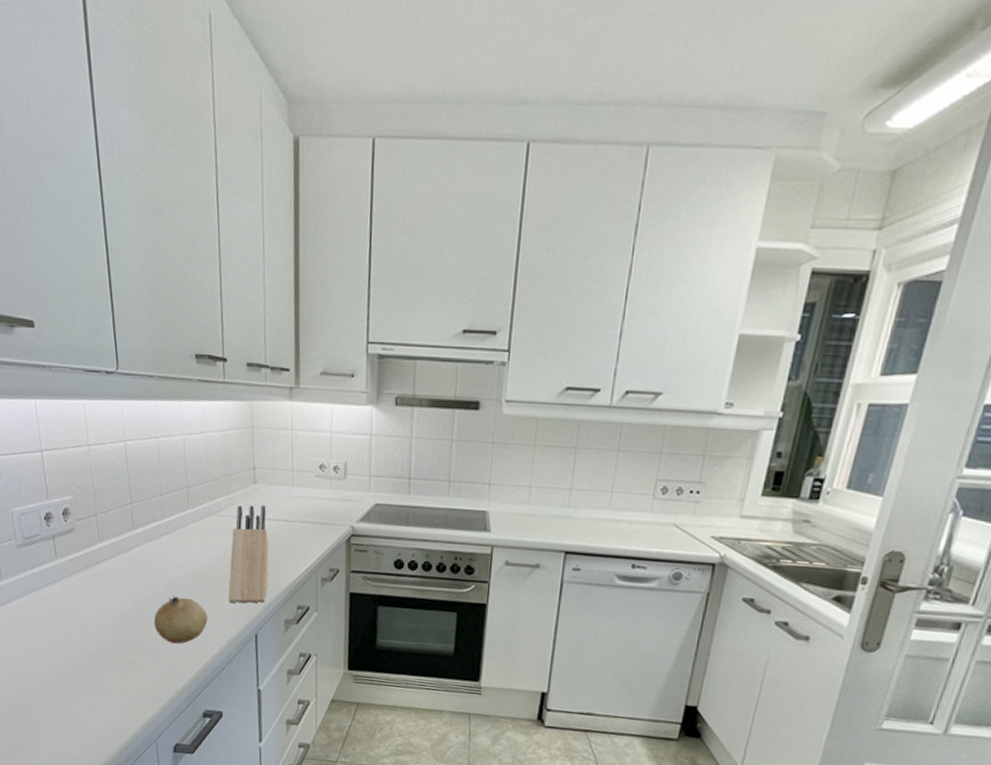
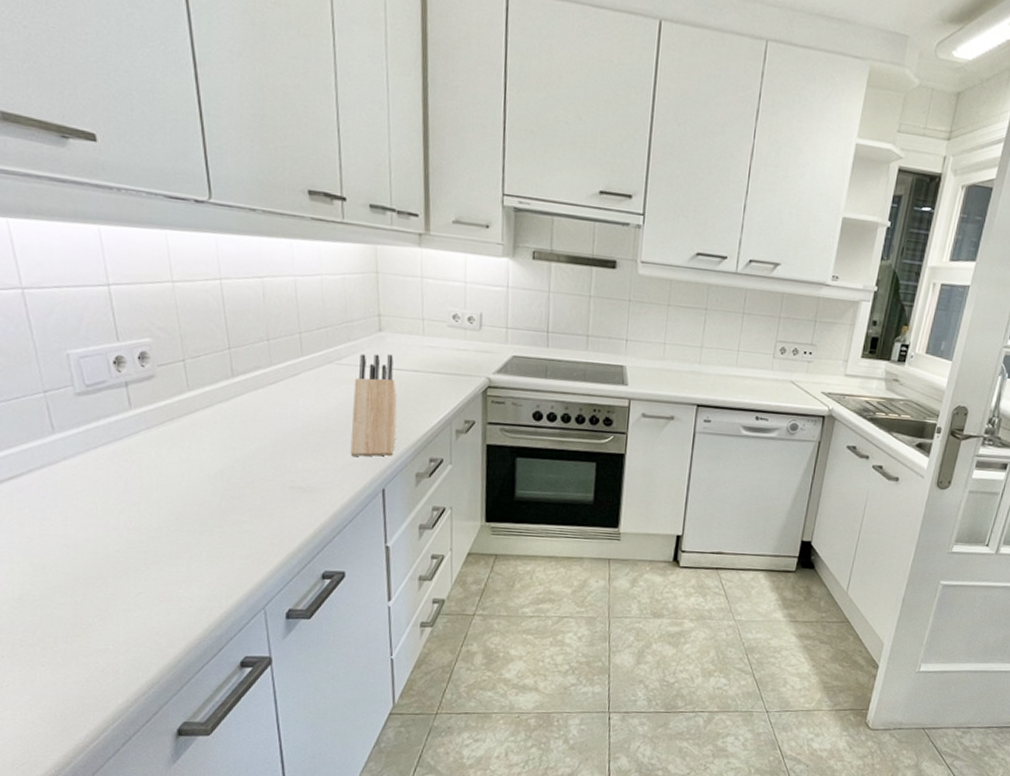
fruit: present [154,596,208,644] -> none [261,450,327,502]

